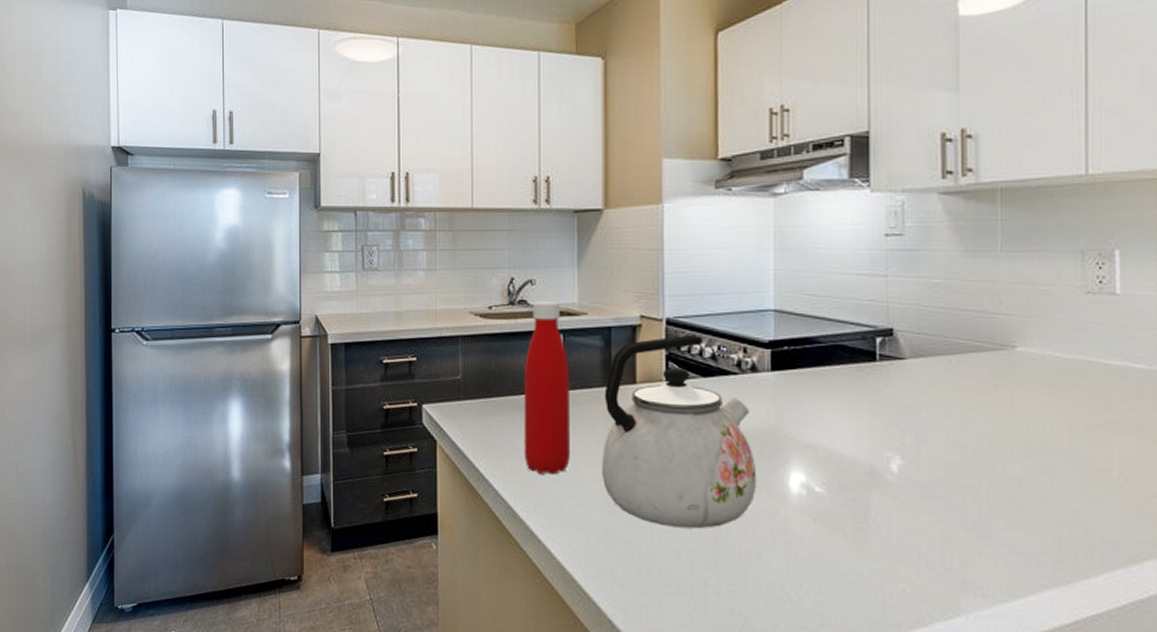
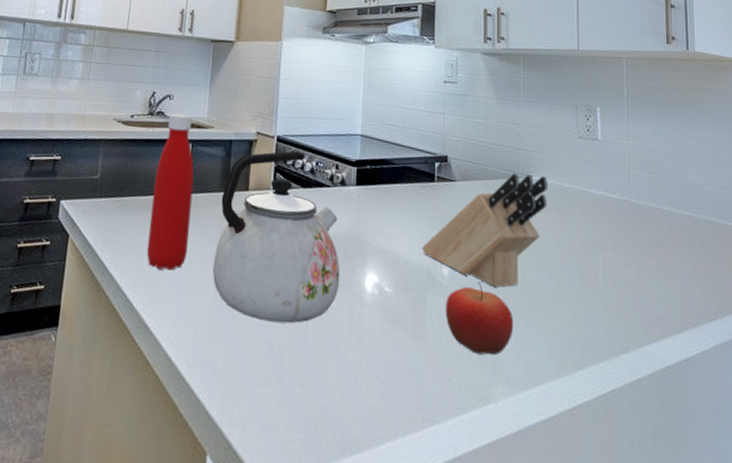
knife block: none [862,345,1038,484] -> present [422,173,547,287]
fruit: none [895,477,990,562] -> present [445,281,514,355]

